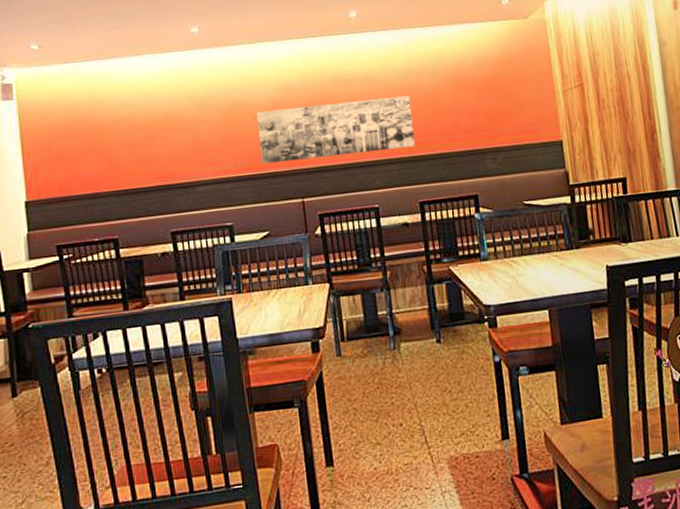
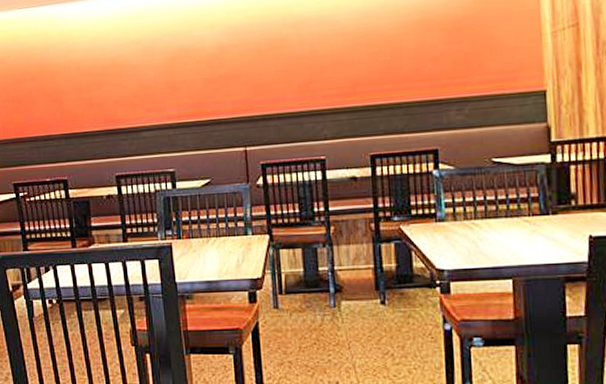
wall art: present [256,95,416,164] -> none [201,38,370,110]

